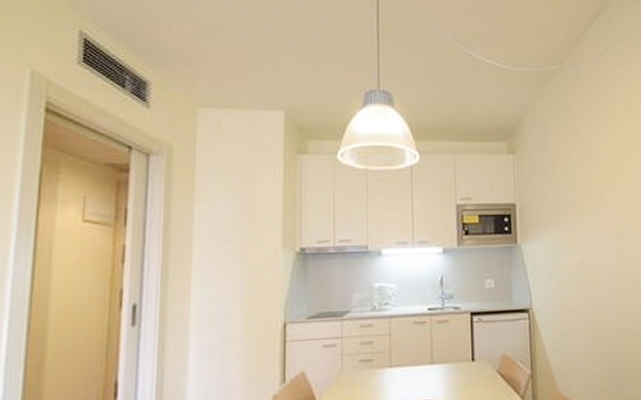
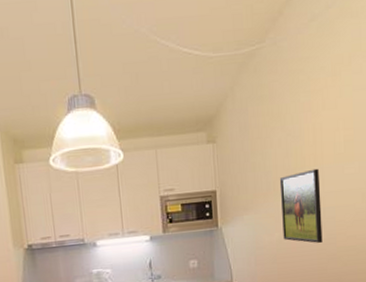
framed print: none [580,190,625,269] -> present [279,168,323,243]

